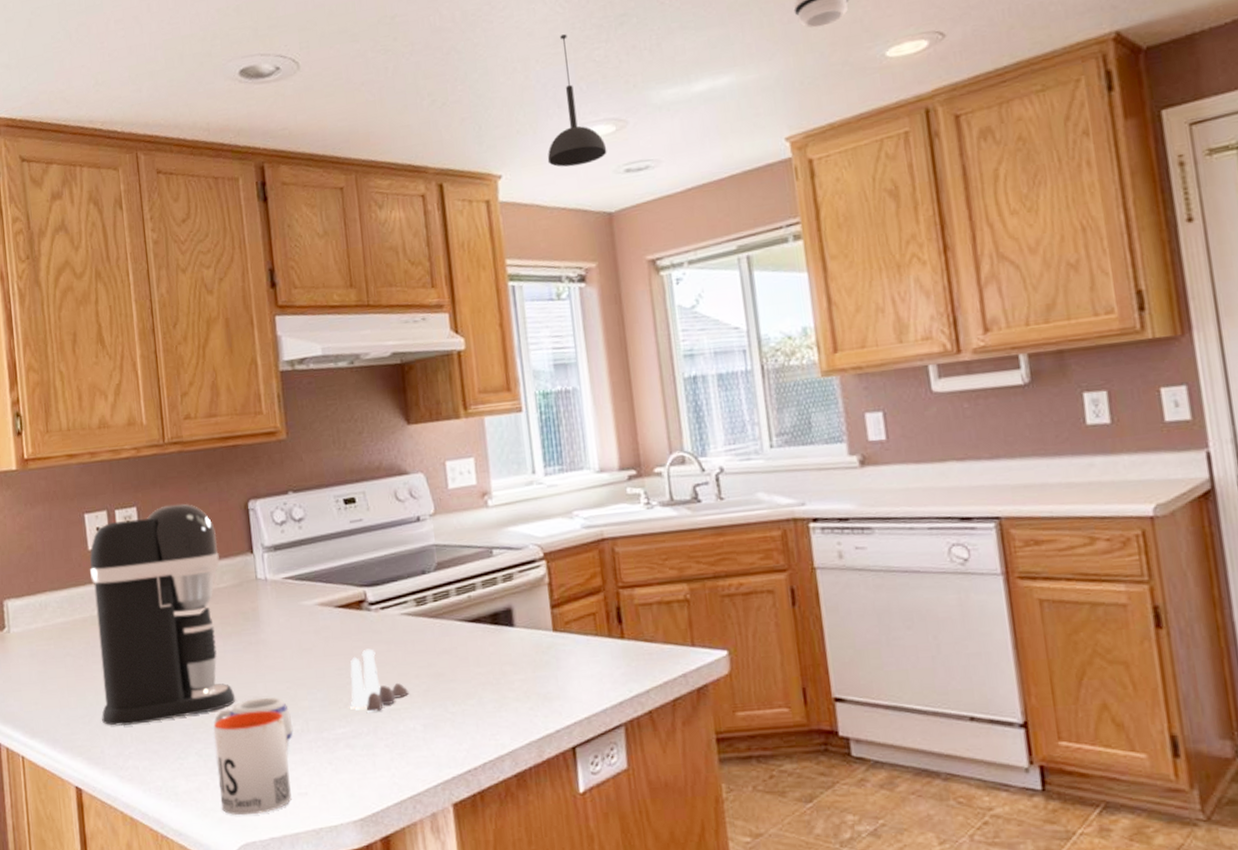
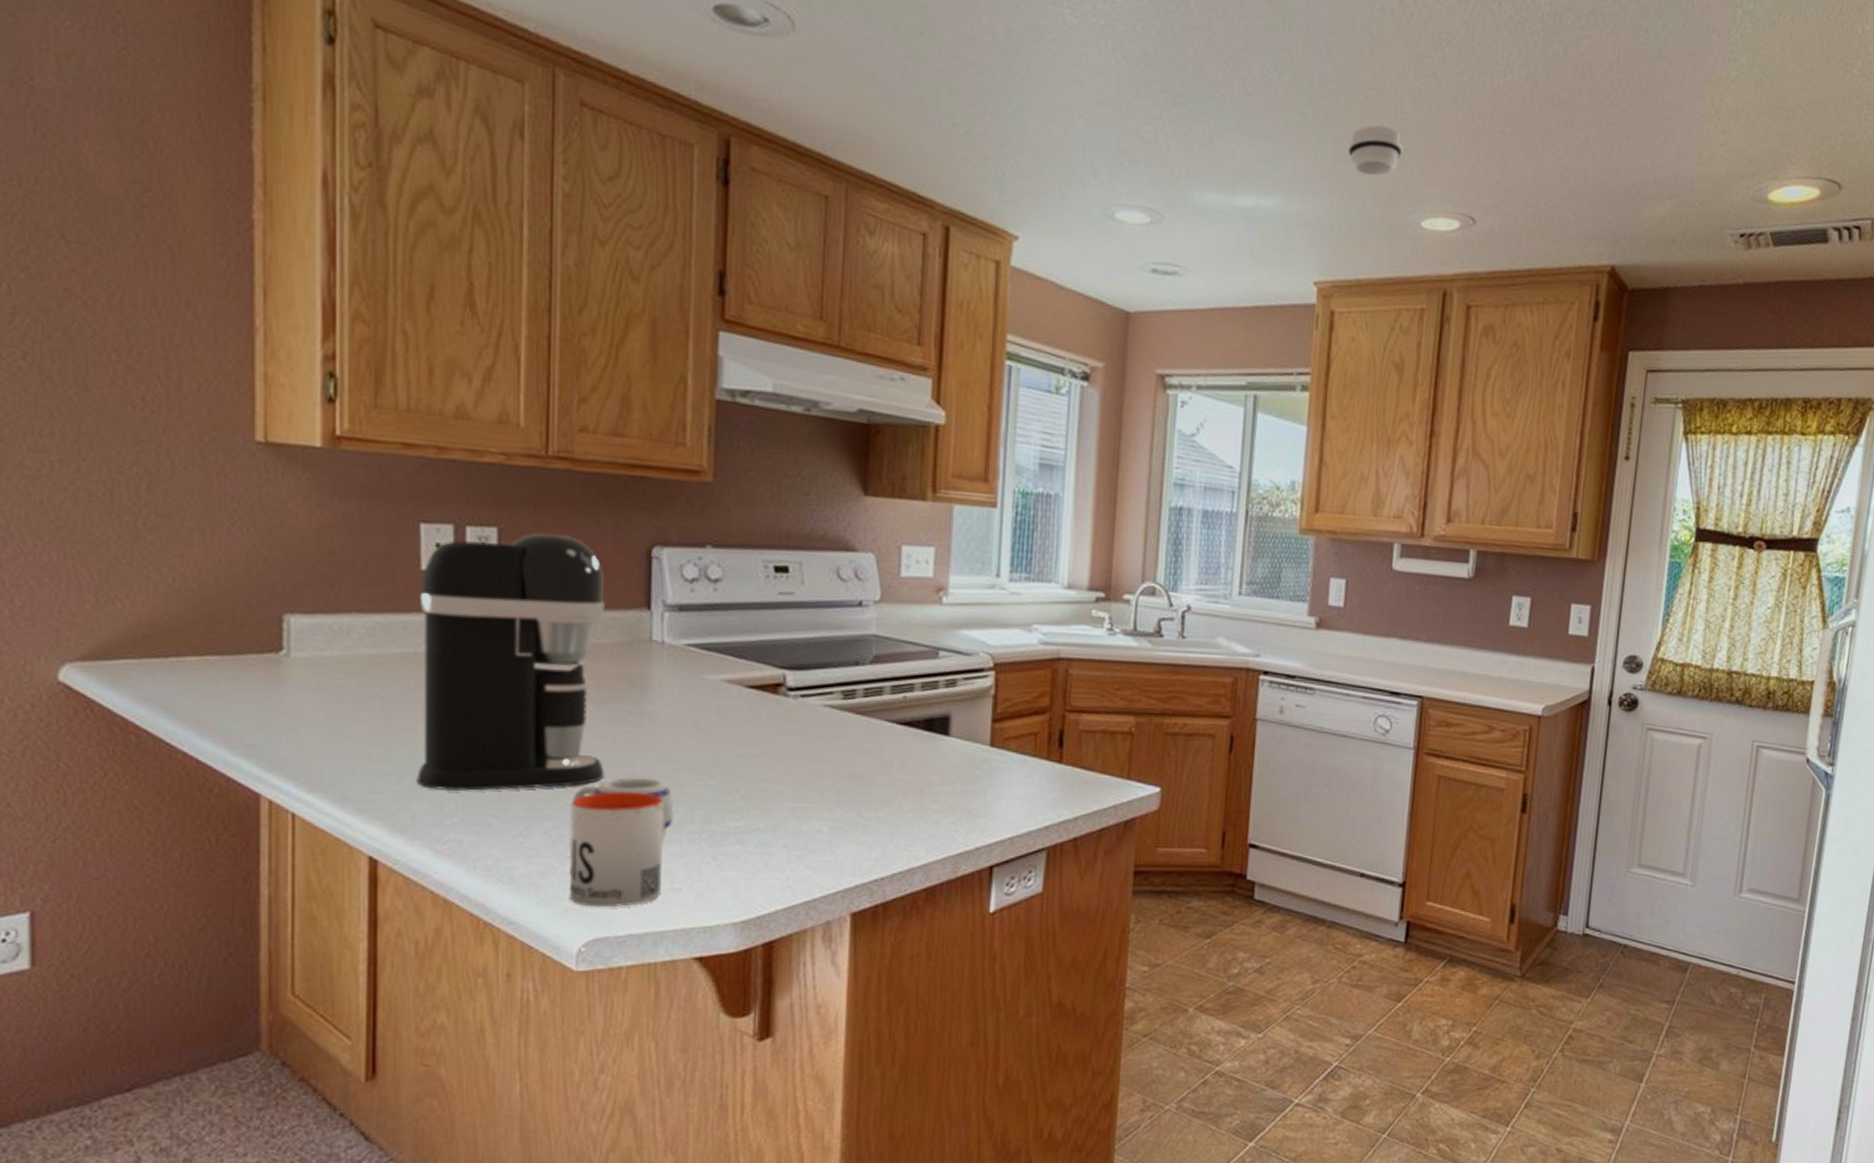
salt and pepper shaker set: present [349,648,410,712] -> none [746,738,820,808]
pendant light: present [547,34,607,167] -> none [1071,95,1137,251]

